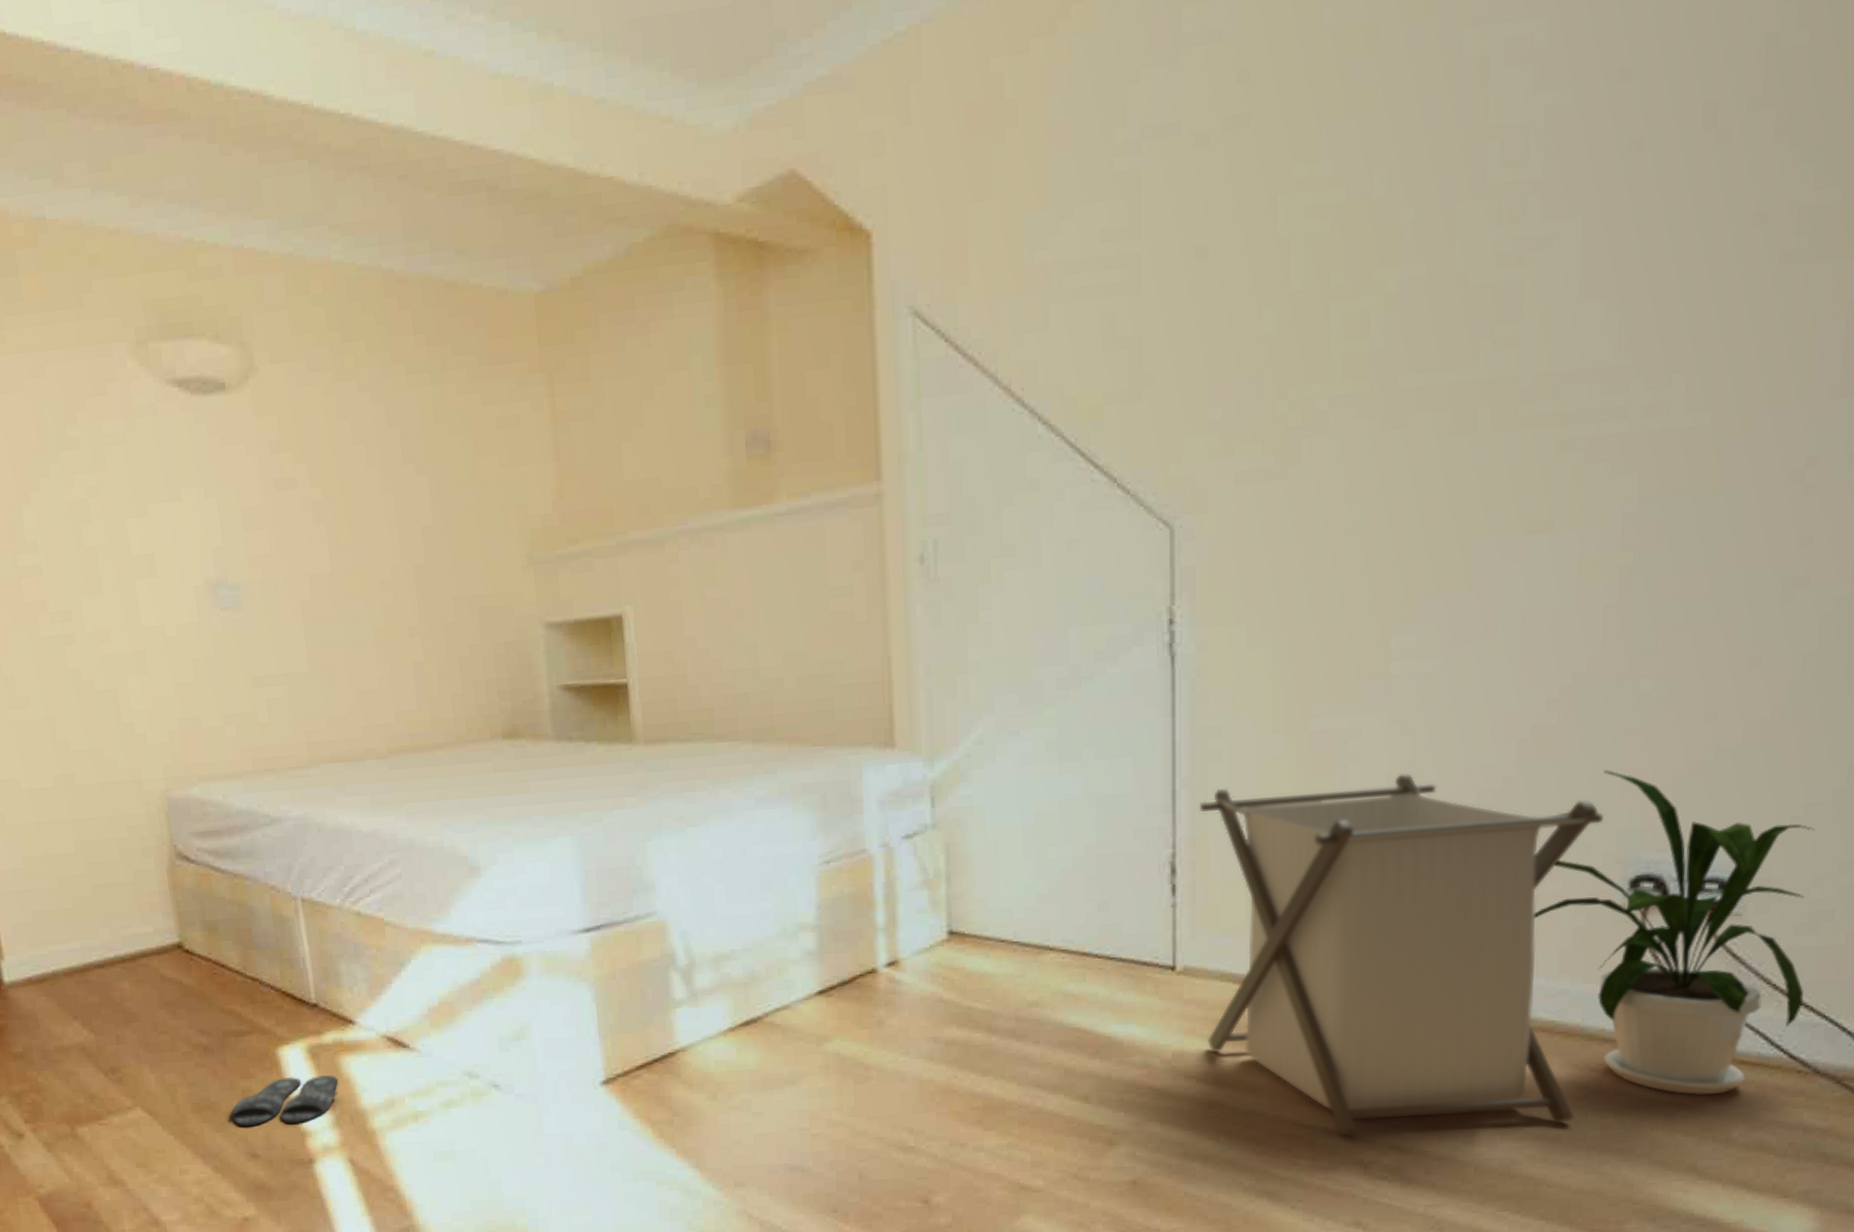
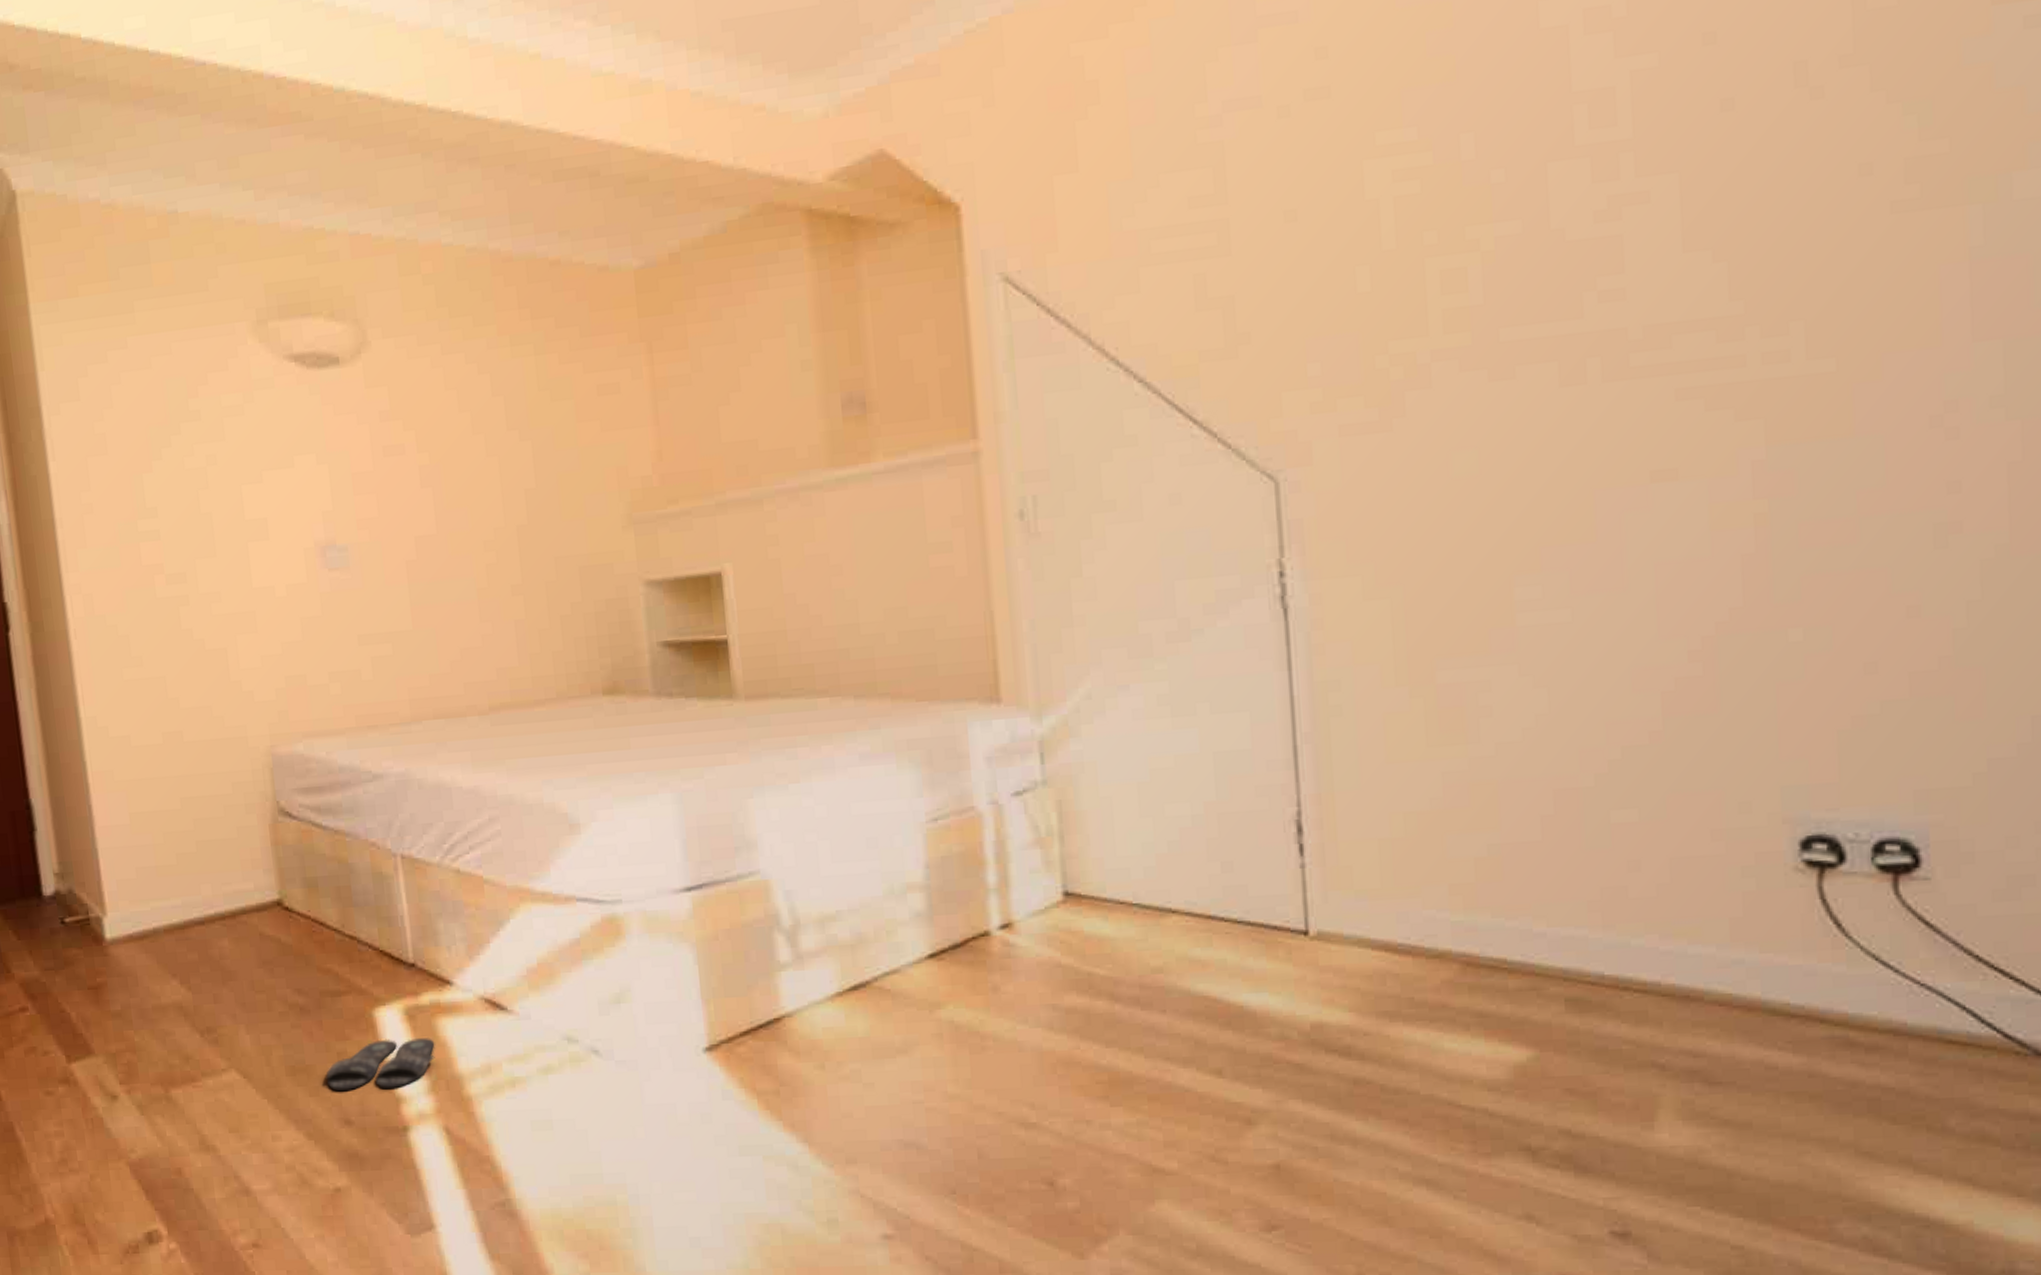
laundry basket: present [1199,773,1604,1135] -> none [1322,727,1764,1118]
house plant: present [1533,770,1814,1096] -> none [1696,724,2012,1079]

